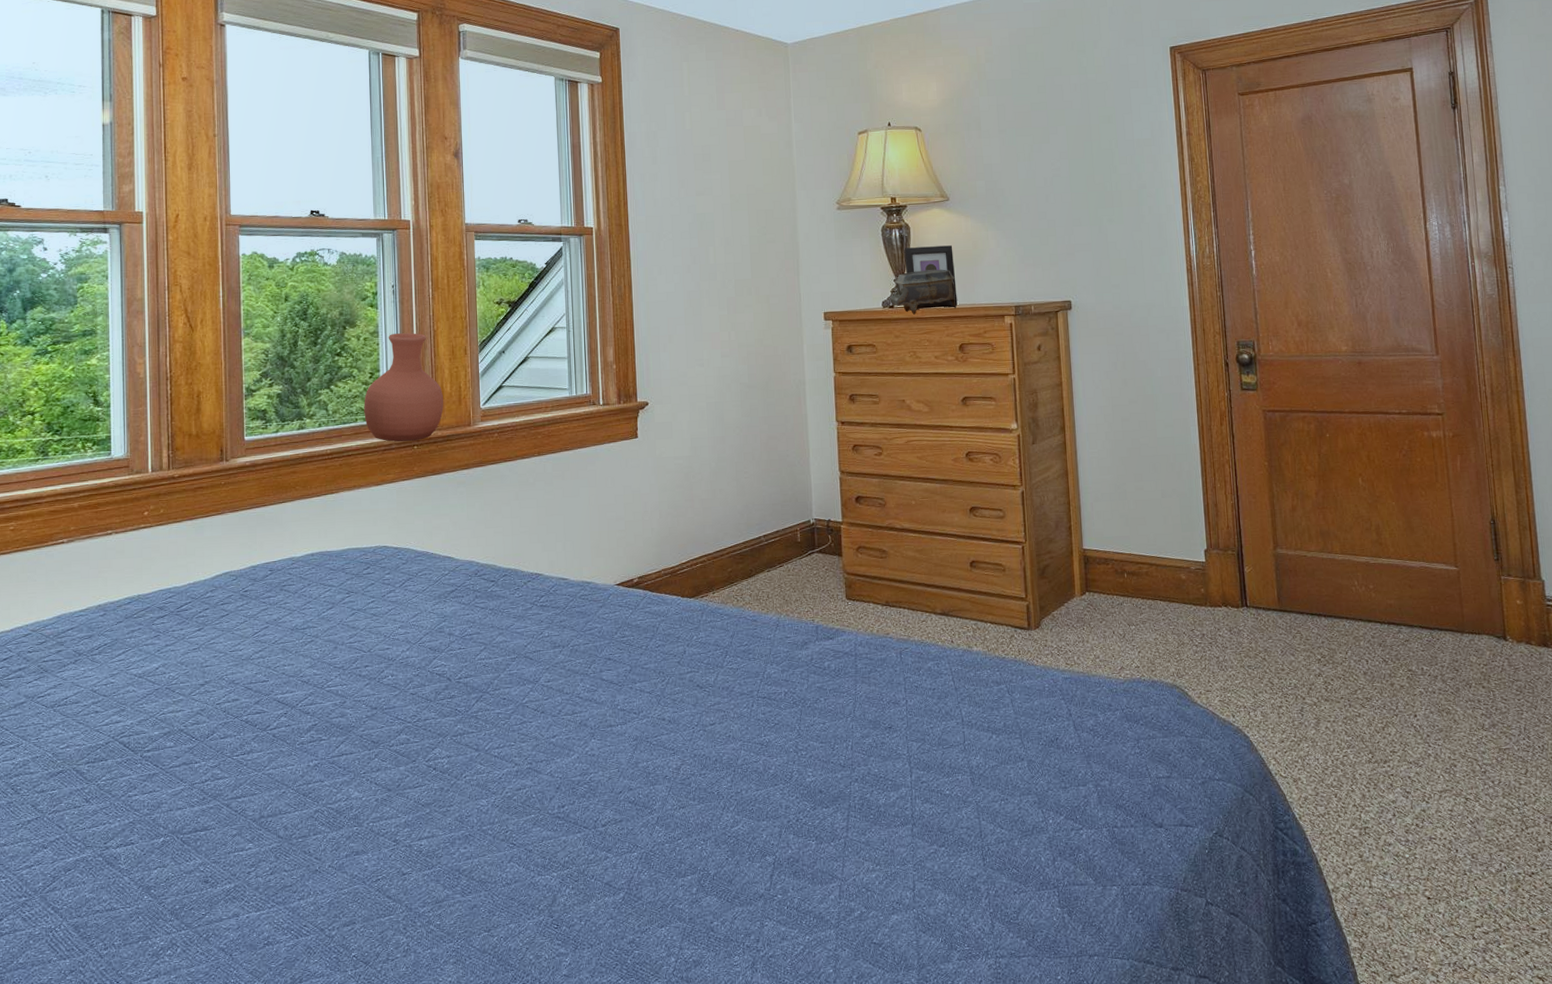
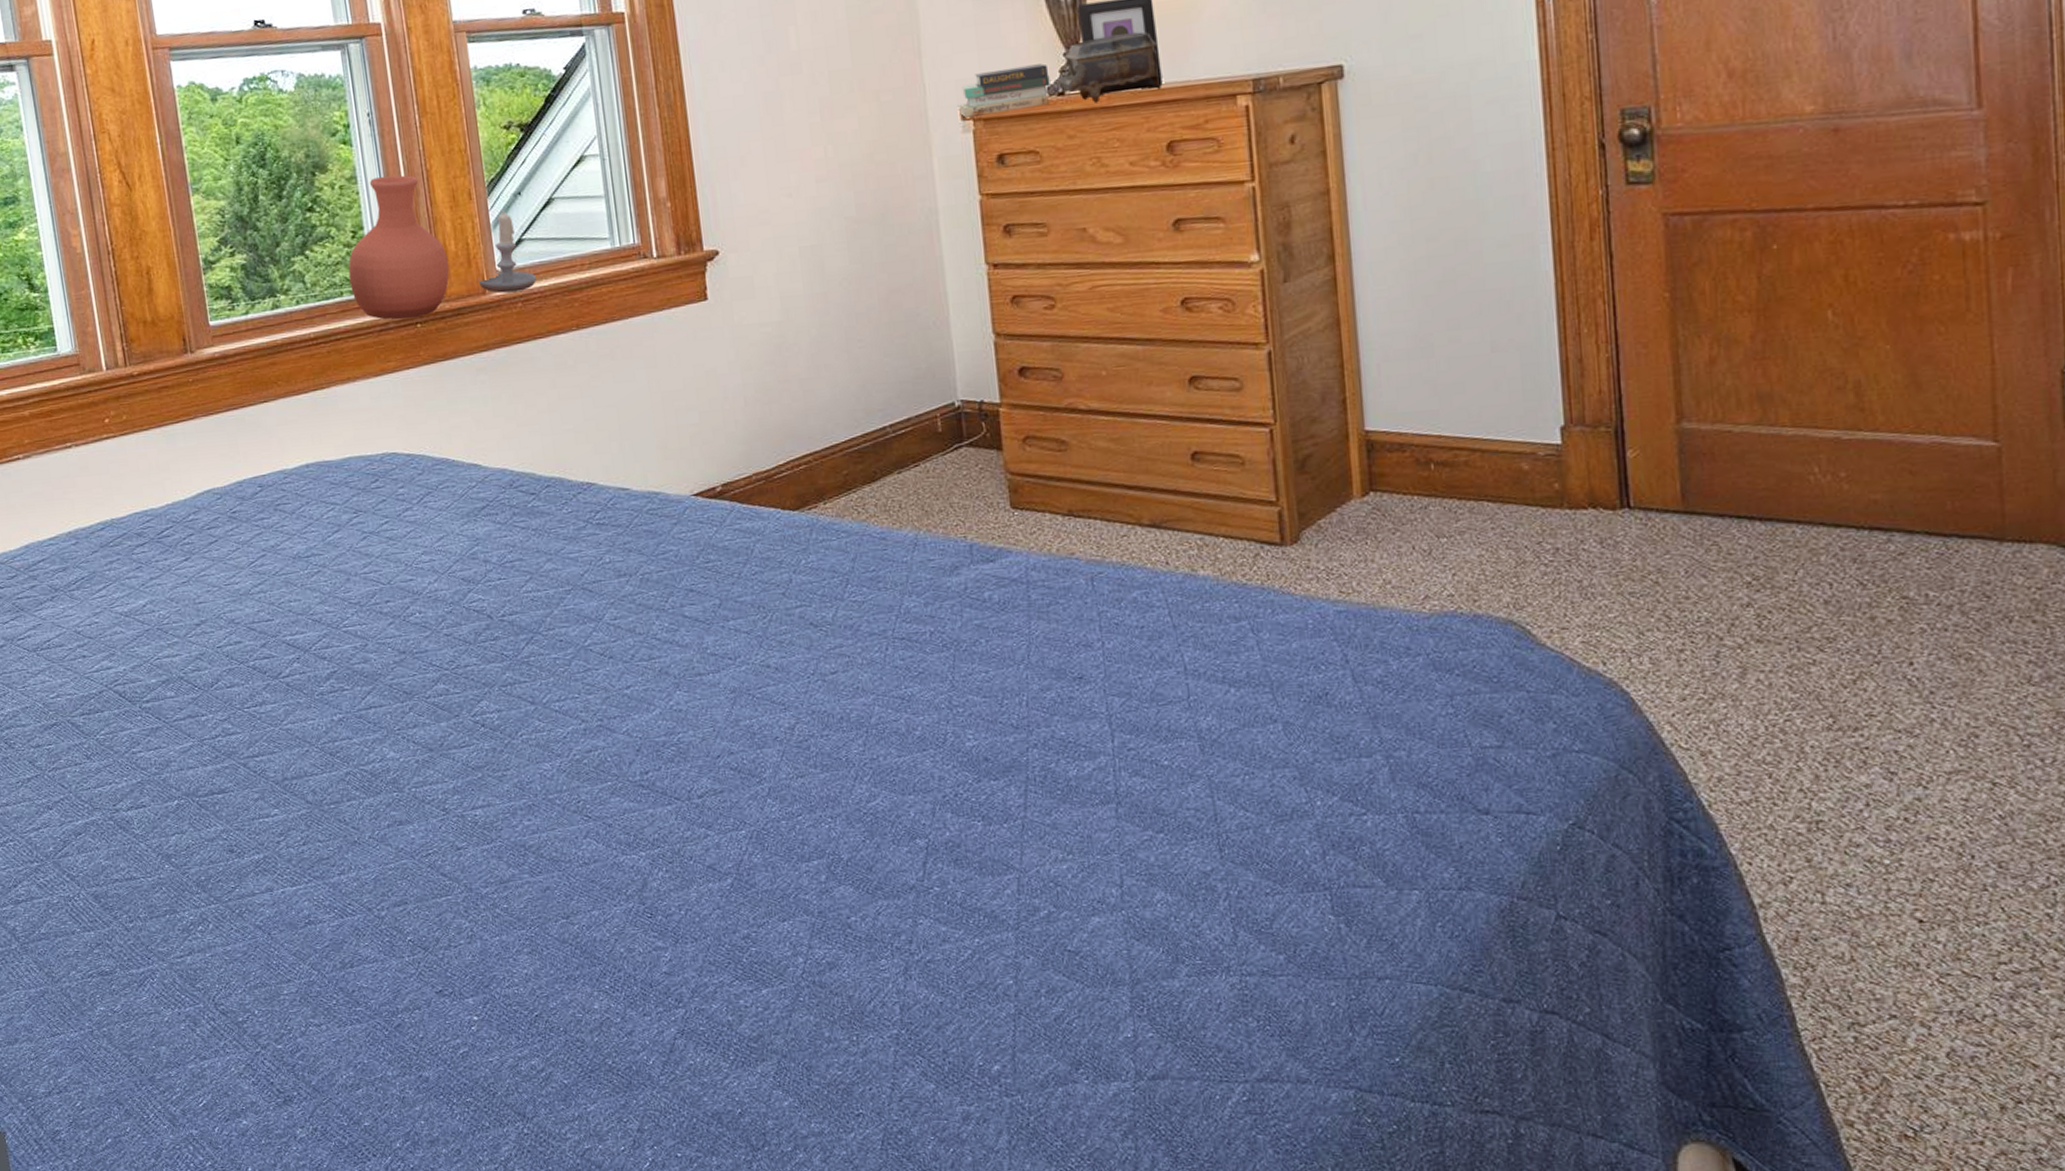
candle: none [465,364,510,426] -> present [478,211,536,294]
books: none [823,285,885,318] -> present [959,63,1050,118]

